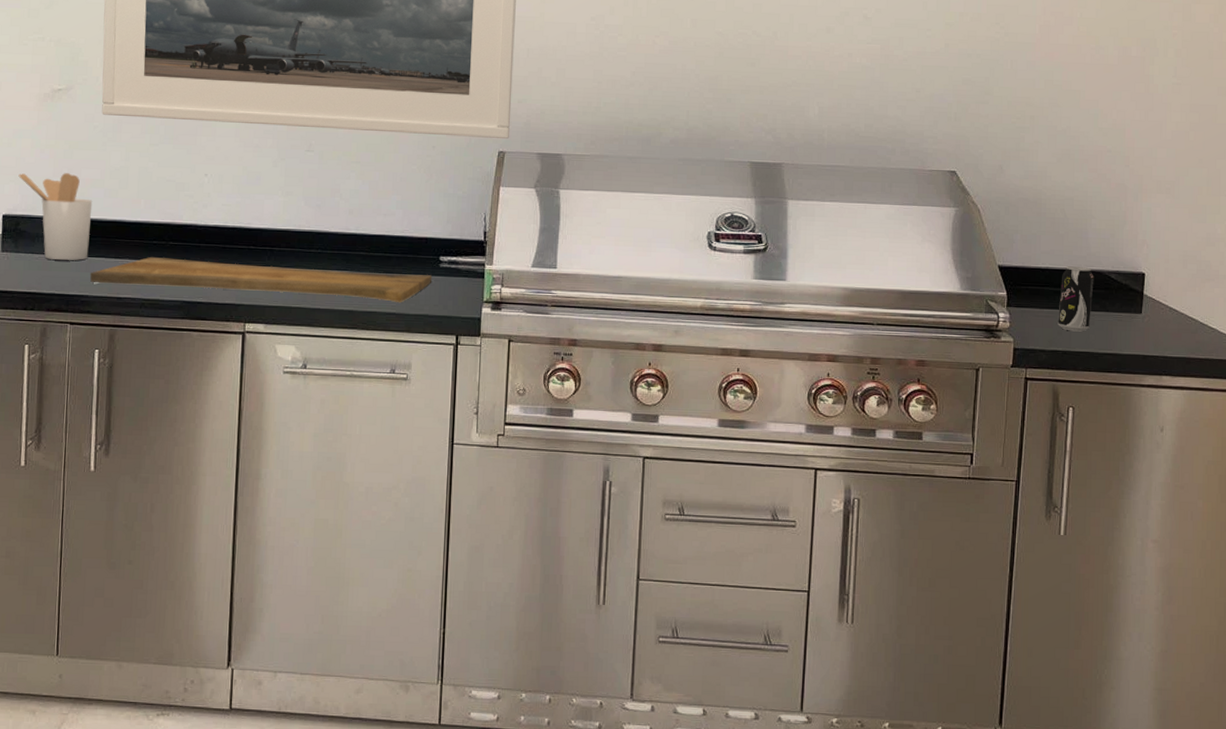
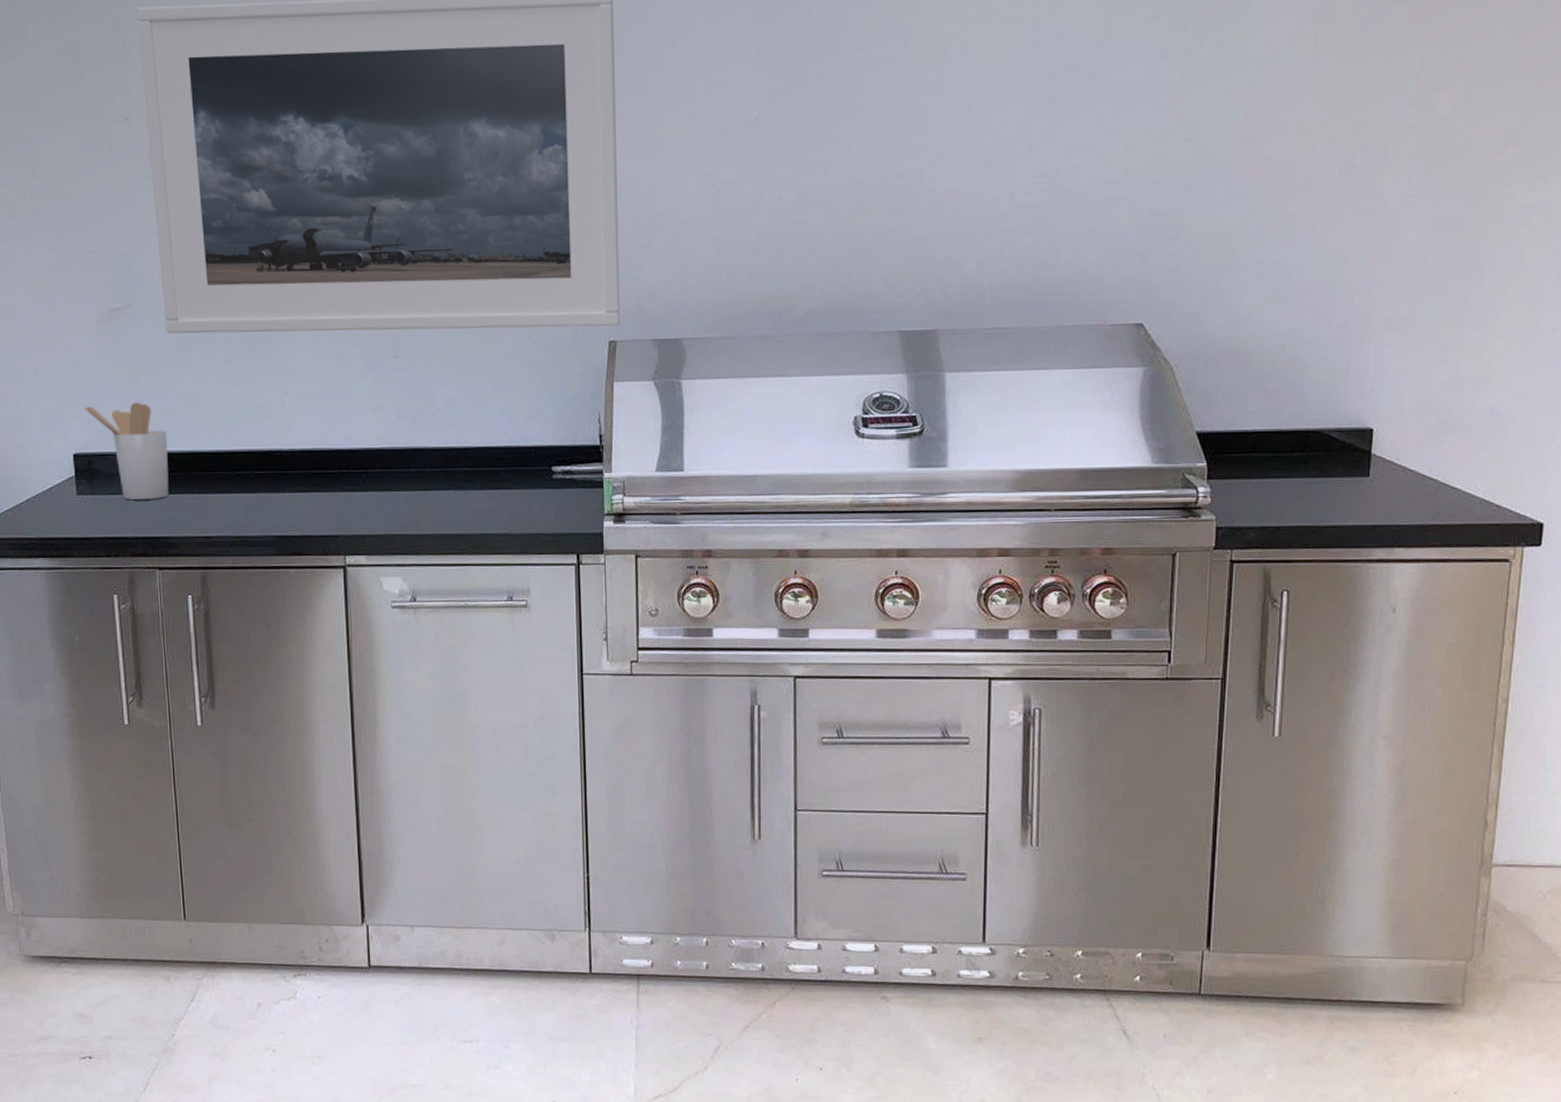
cutting board: present [89,256,431,302] -> none [173,488,545,522]
beverage can: present [1058,266,1094,332] -> none [1268,426,1312,503]

